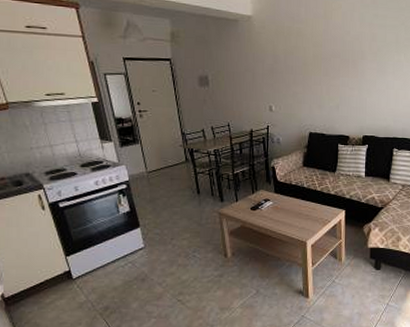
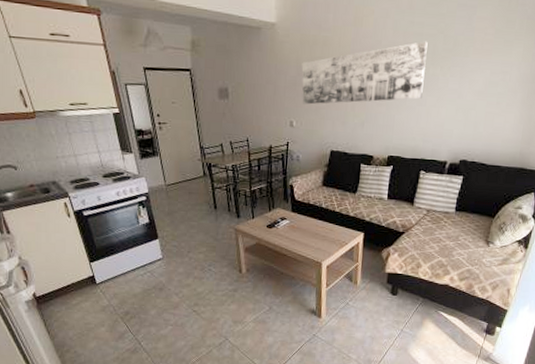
wall art: none [278,31,391,90] -> present [301,41,428,105]

